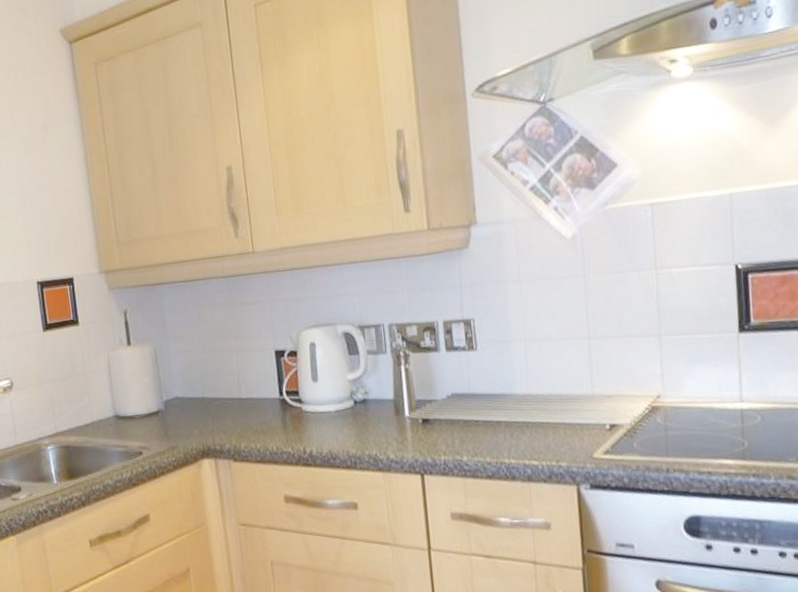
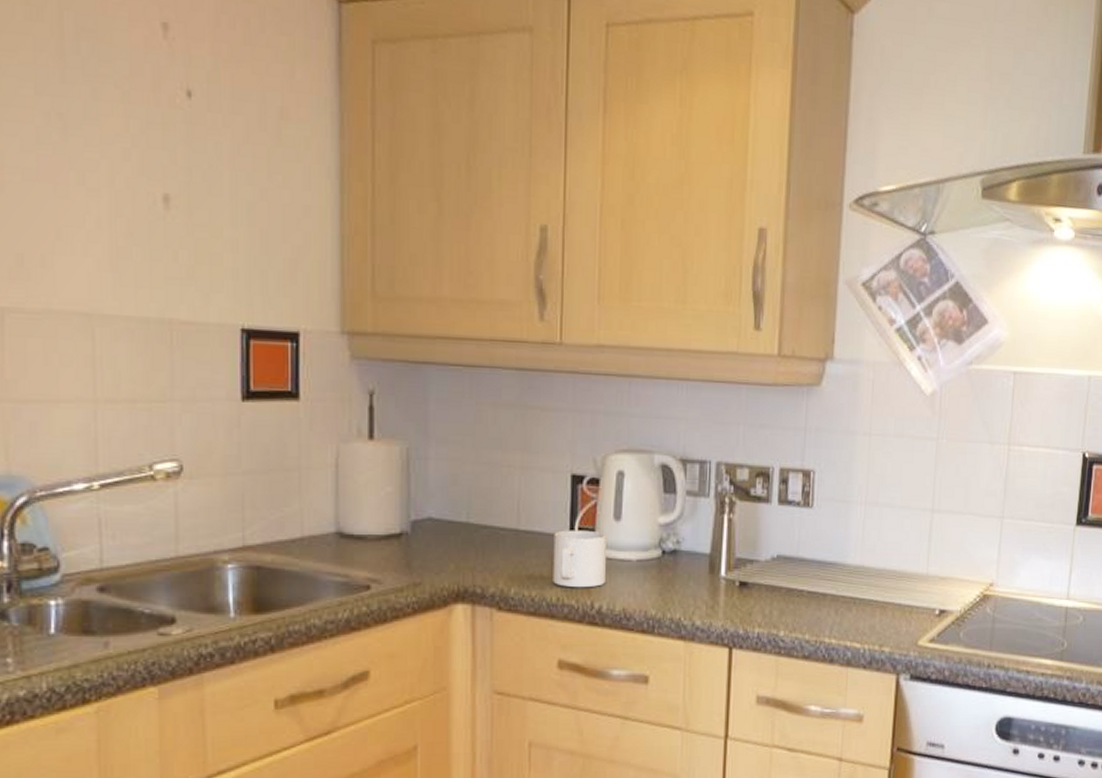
mug: none [267,392,312,438] -> present [553,530,608,588]

